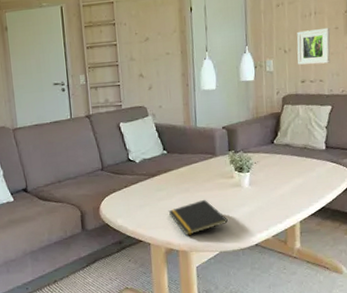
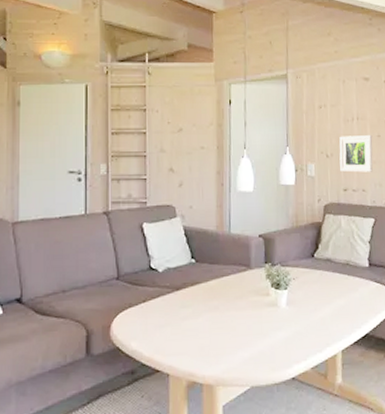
notepad: present [168,199,229,236] -> none [193,320,263,365]

